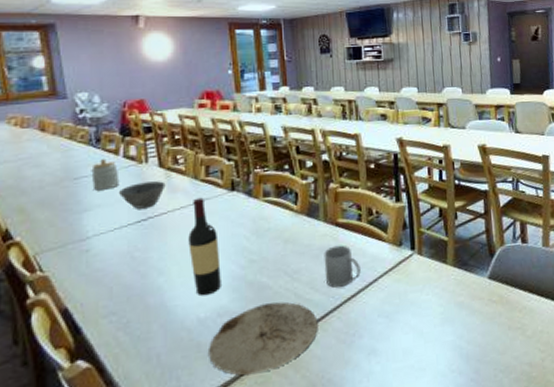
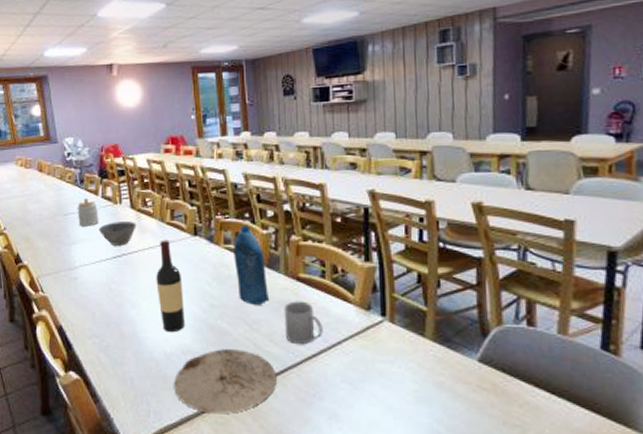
bottle: none [273,176,310,255] -> present [233,224,270,305]

